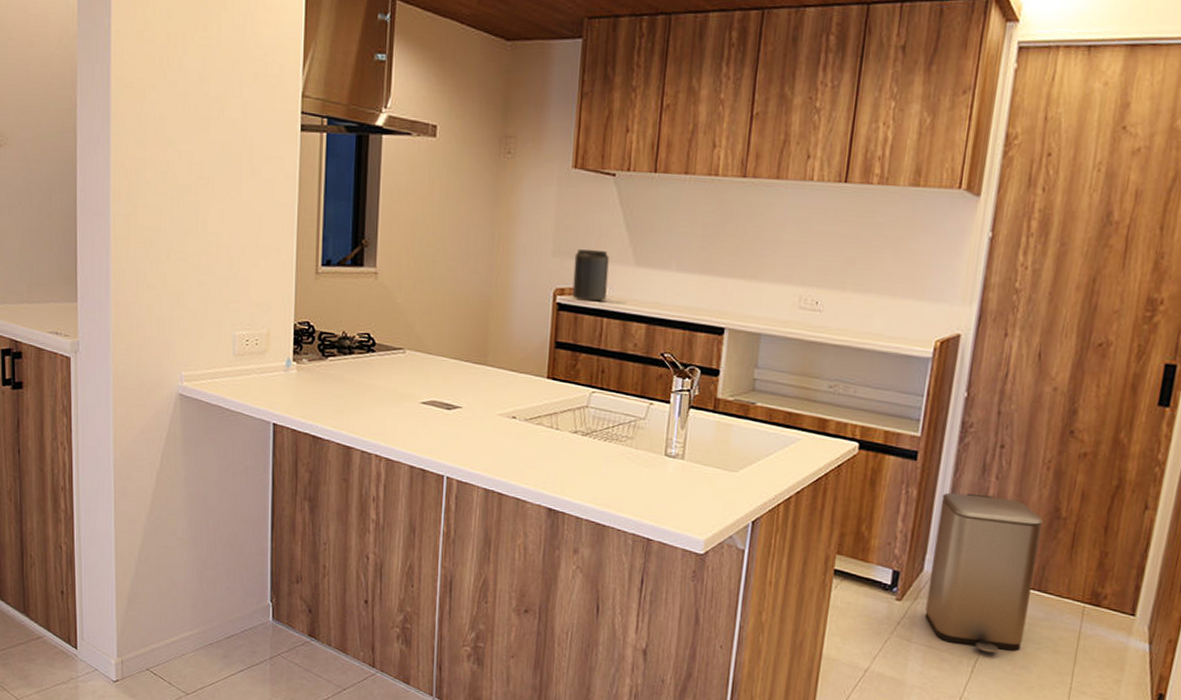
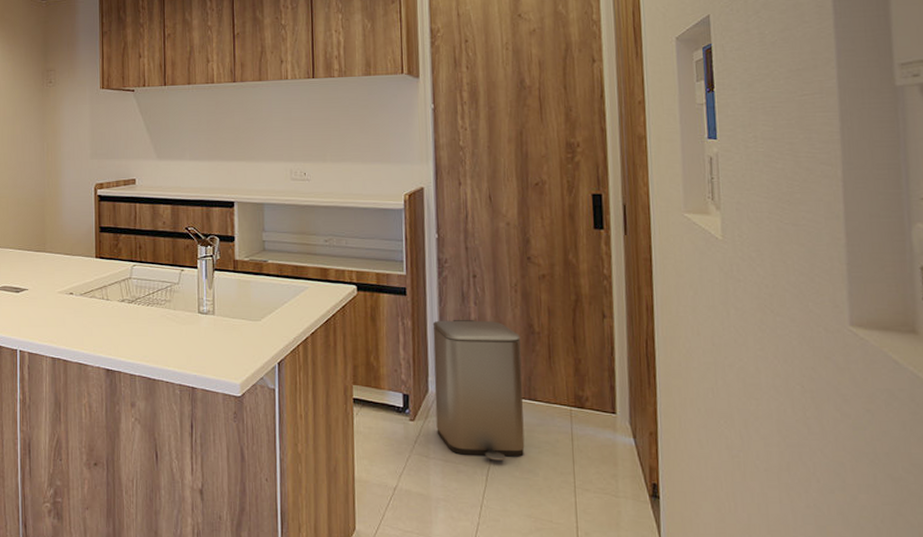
soda can: present [572,249,609,303] -> none [108,150,137,192]

